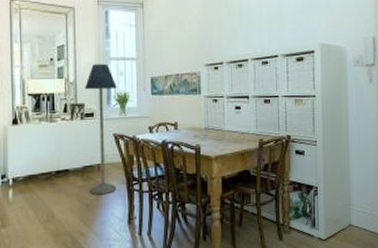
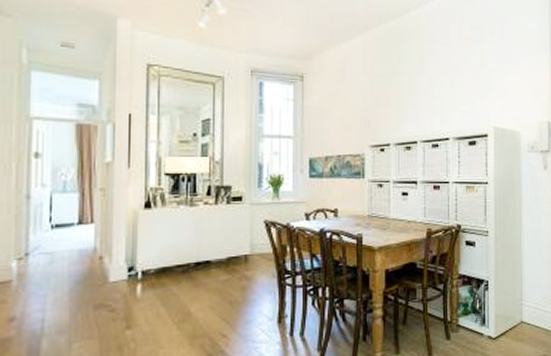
floor lamp: present [85,63,117,194] -> none [233,141,270,289]

